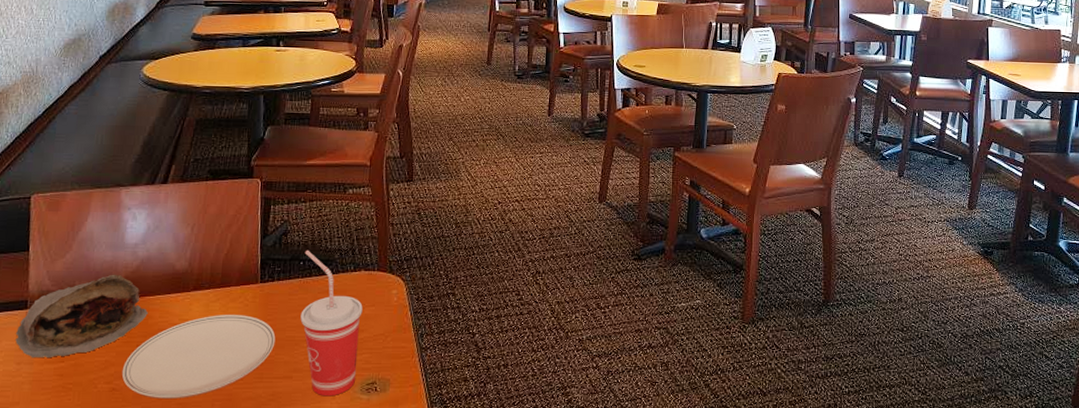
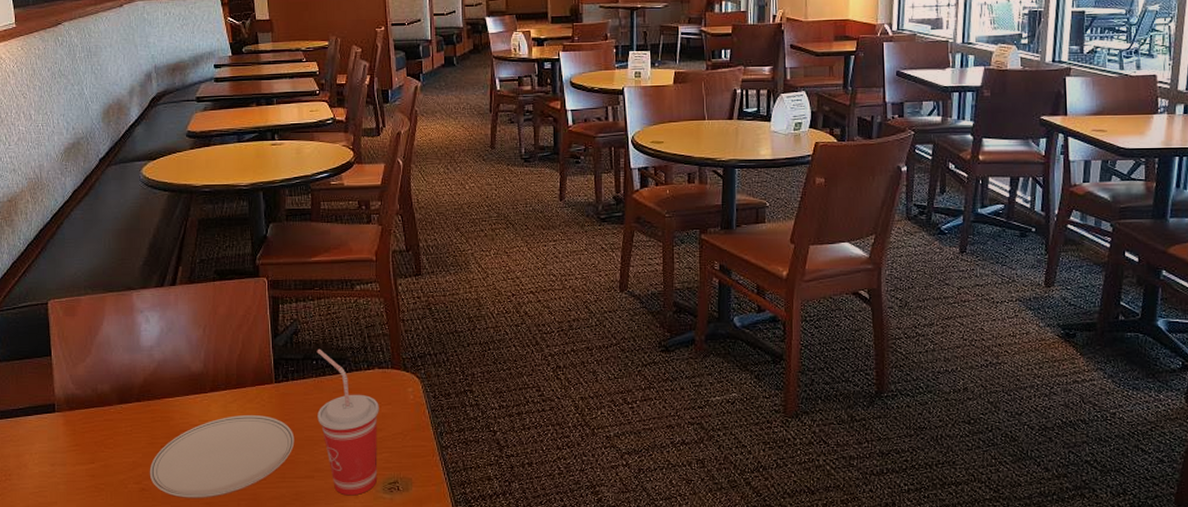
sandwich: present [15,274,148,358] -> none [47,377,169,460]

